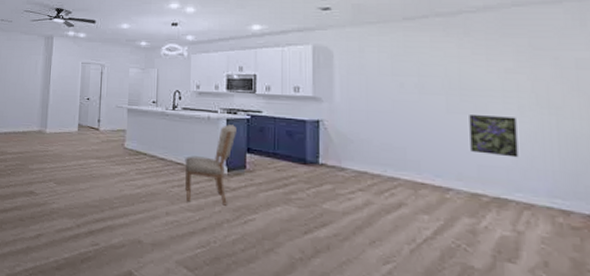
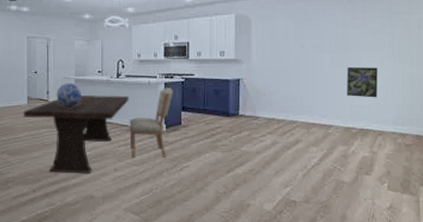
dining table: none [72,126,185,214] -> present [23,95,129,174]
decorative globe: none [107,111,134,139] -> present [56,82,81,107]

